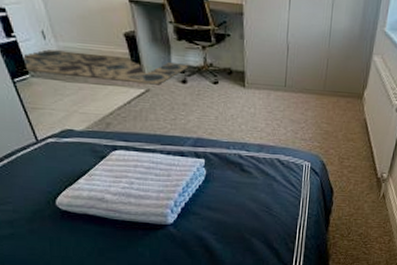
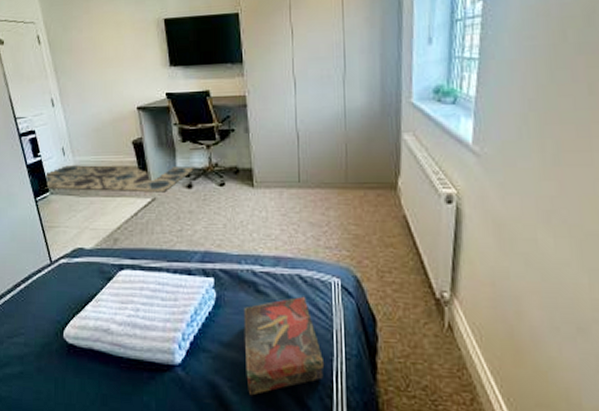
book: none [228,174,292,244] -> present [243,296,325,396]

